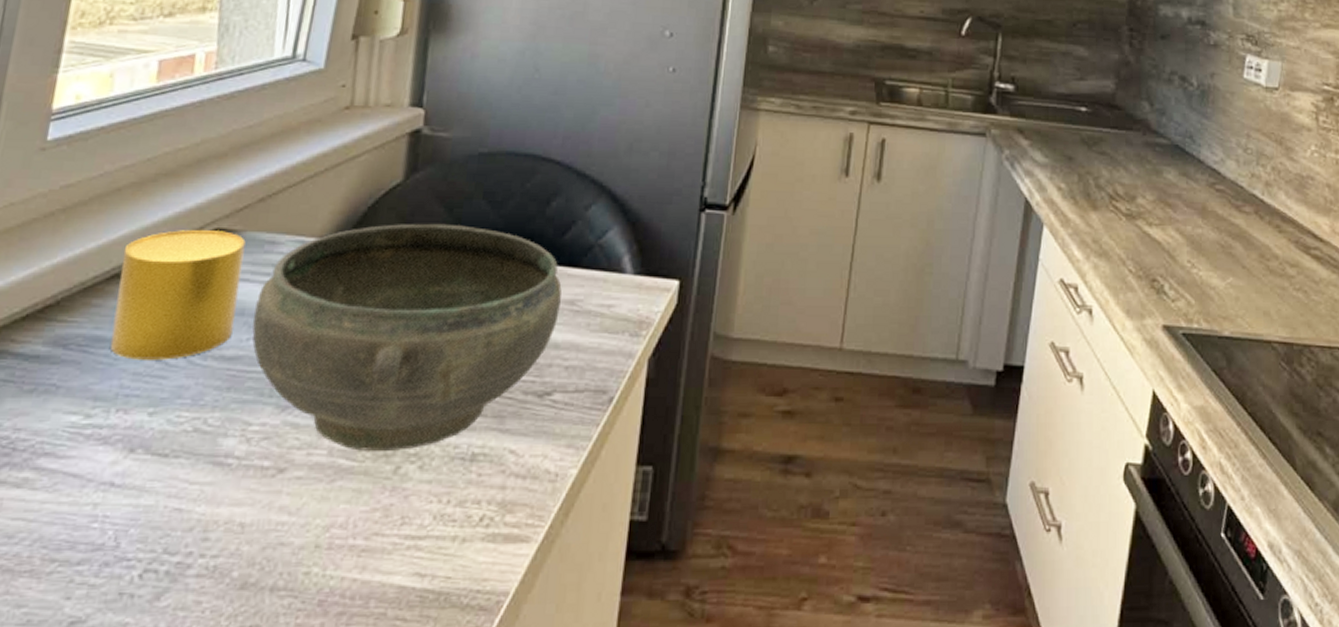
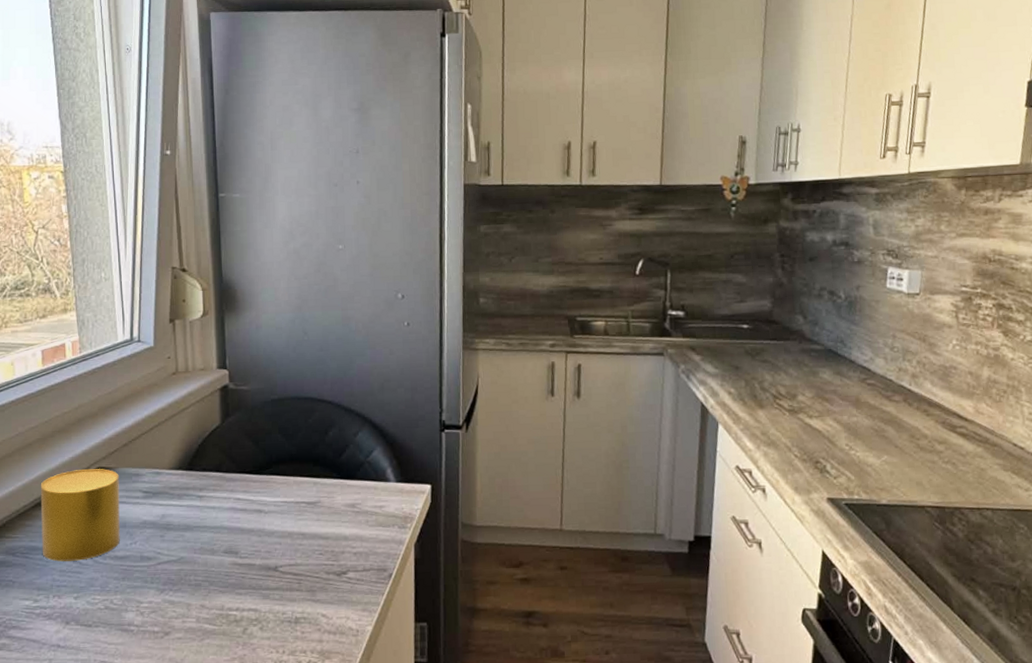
bowl: present [252,223,562,452] -> none [133,453,345,619]

